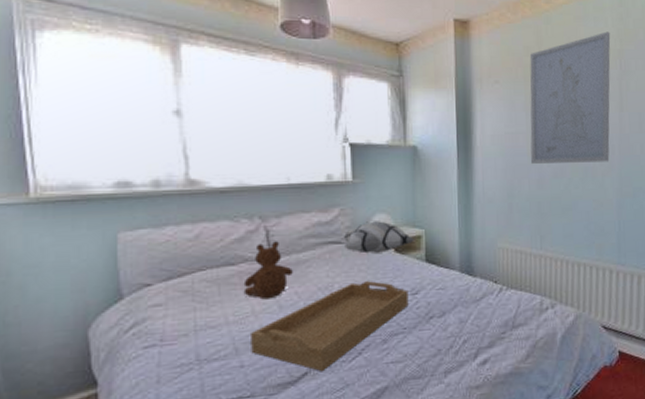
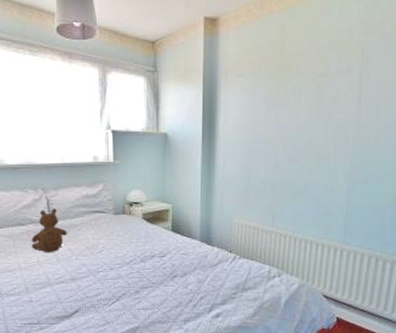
serving tray: present [251,281,409,372] -> none [37,244,157,311]
decorative pillow: present [343,221,414,254] -> none [105,196,163,222]
wall art: present [529,31,611,164] -> none [267,24,355,150]

